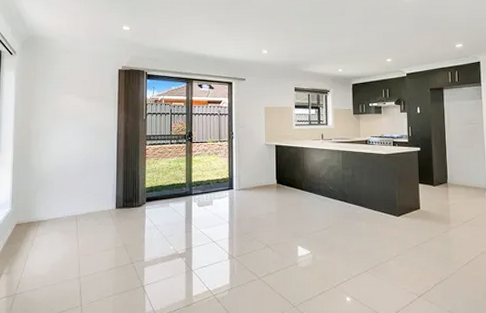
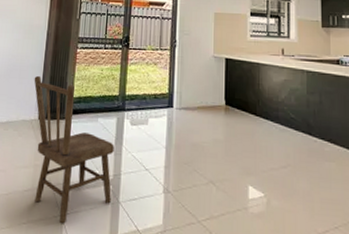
dining chair: none [109,171,185,293] -> present [34,75,114,224]

